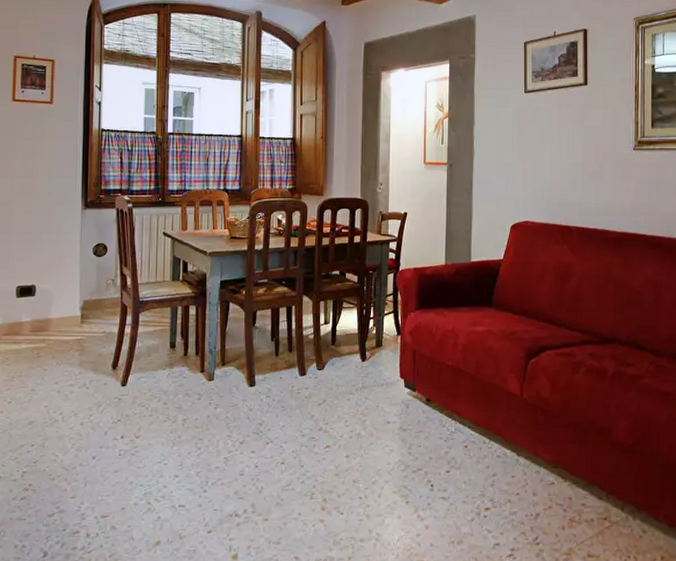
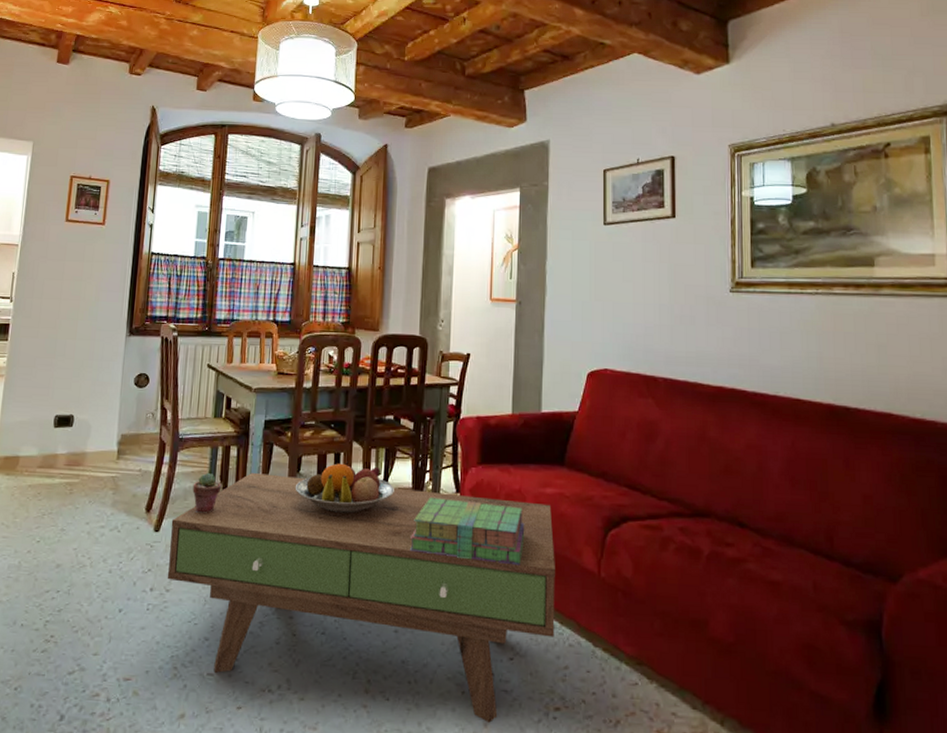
coffee table: none [136,329,484,525] -> present [167,473,555,723]
potted succulent: none [155,330,183,367] -> present [192,472,222,513]
fruit bowl: none [252,313,342,359] -> present [296,461,394,514]
stack of books: none [358,341,458,394] -> present [410,497,525,566]

